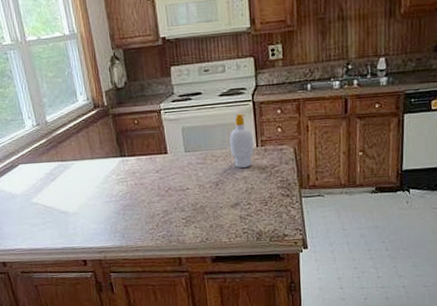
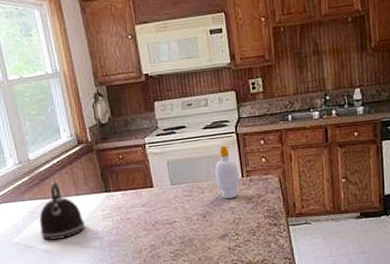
kettle: none [56,144,101,202] -> present [39,181,85,240]

